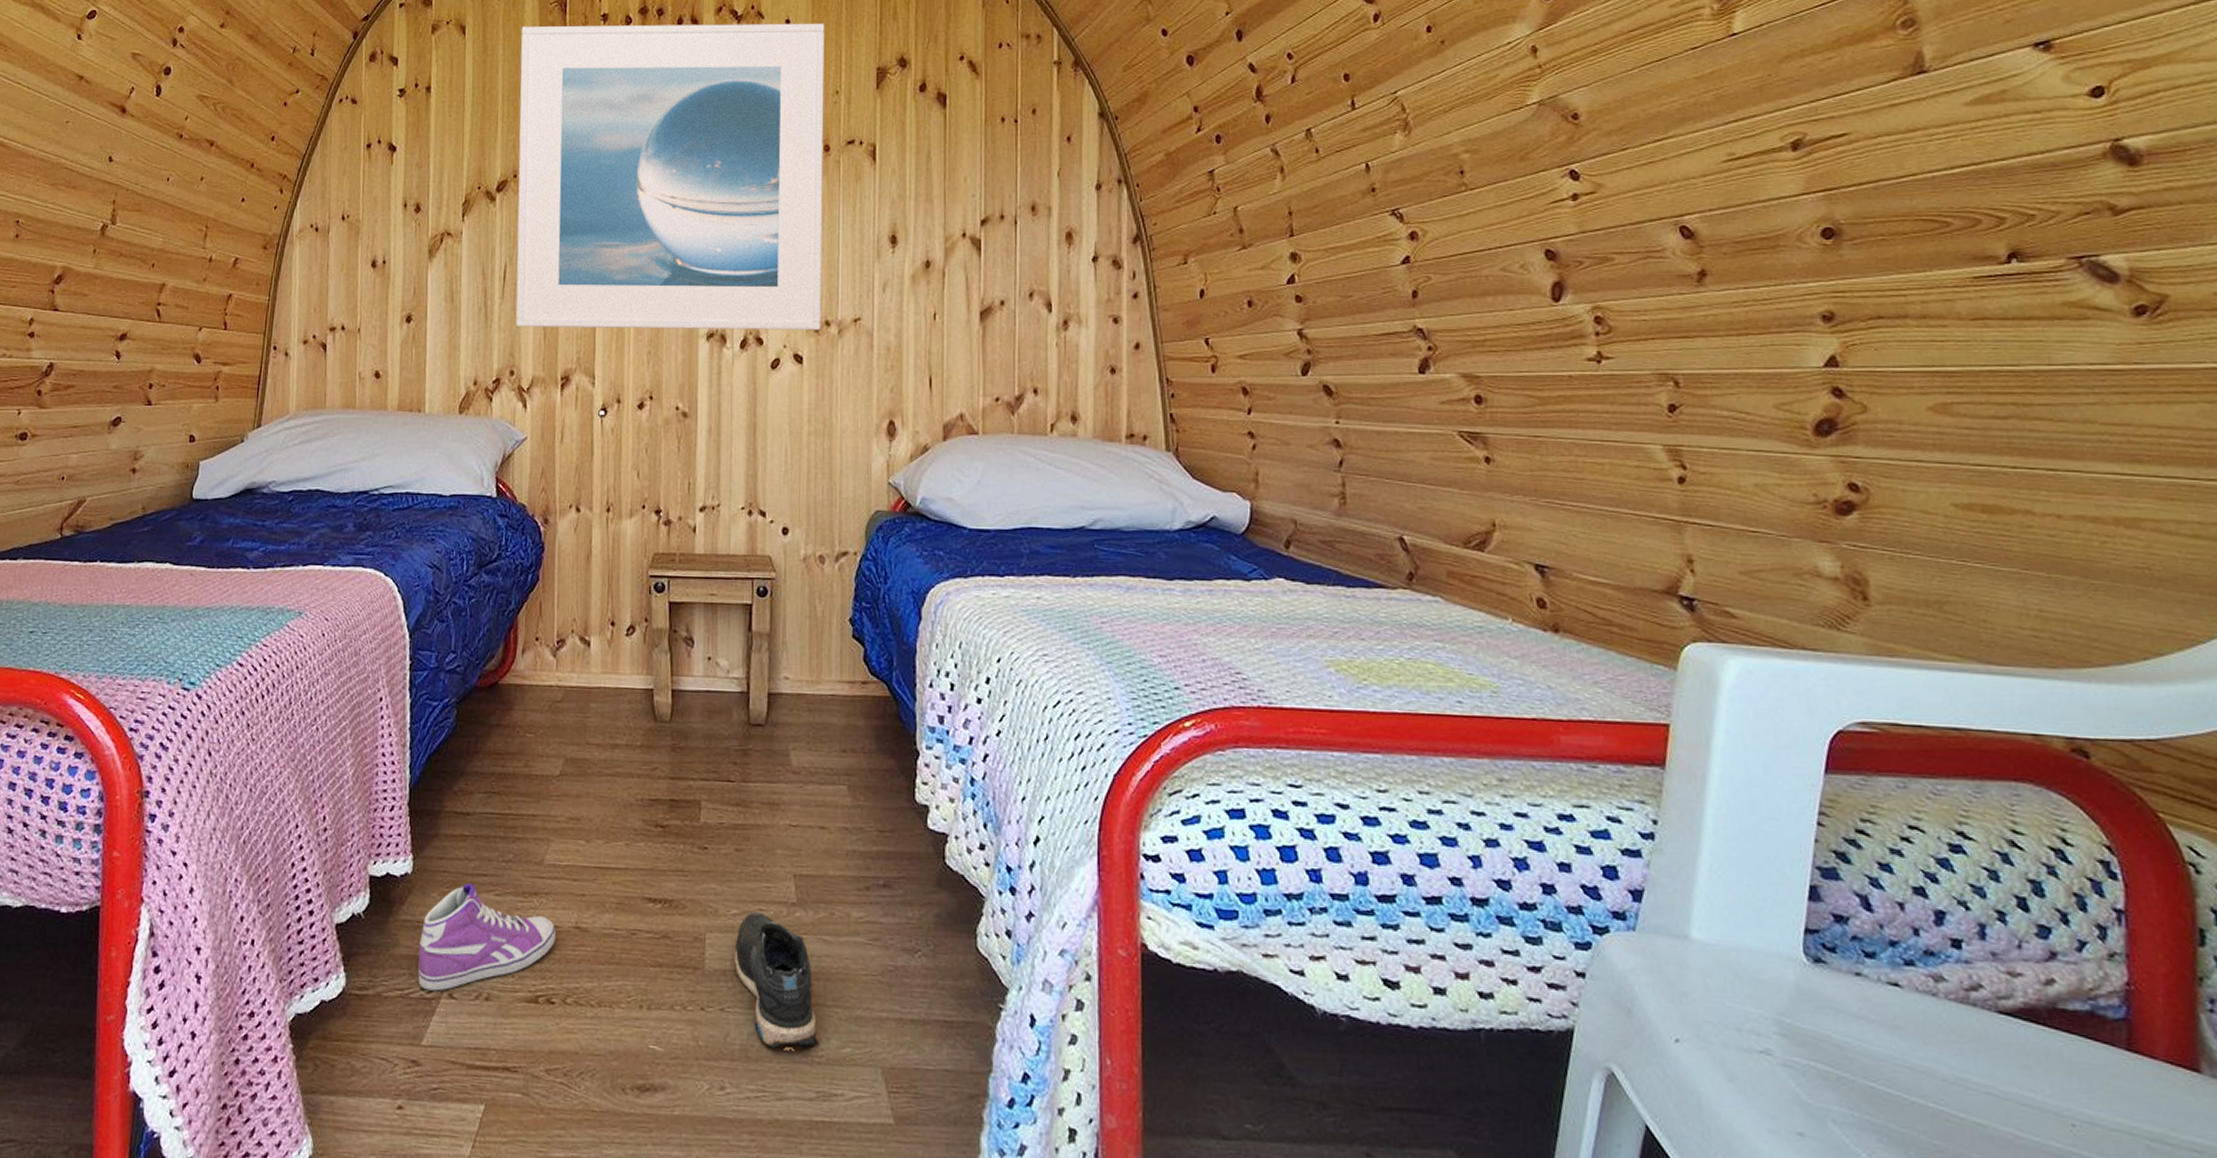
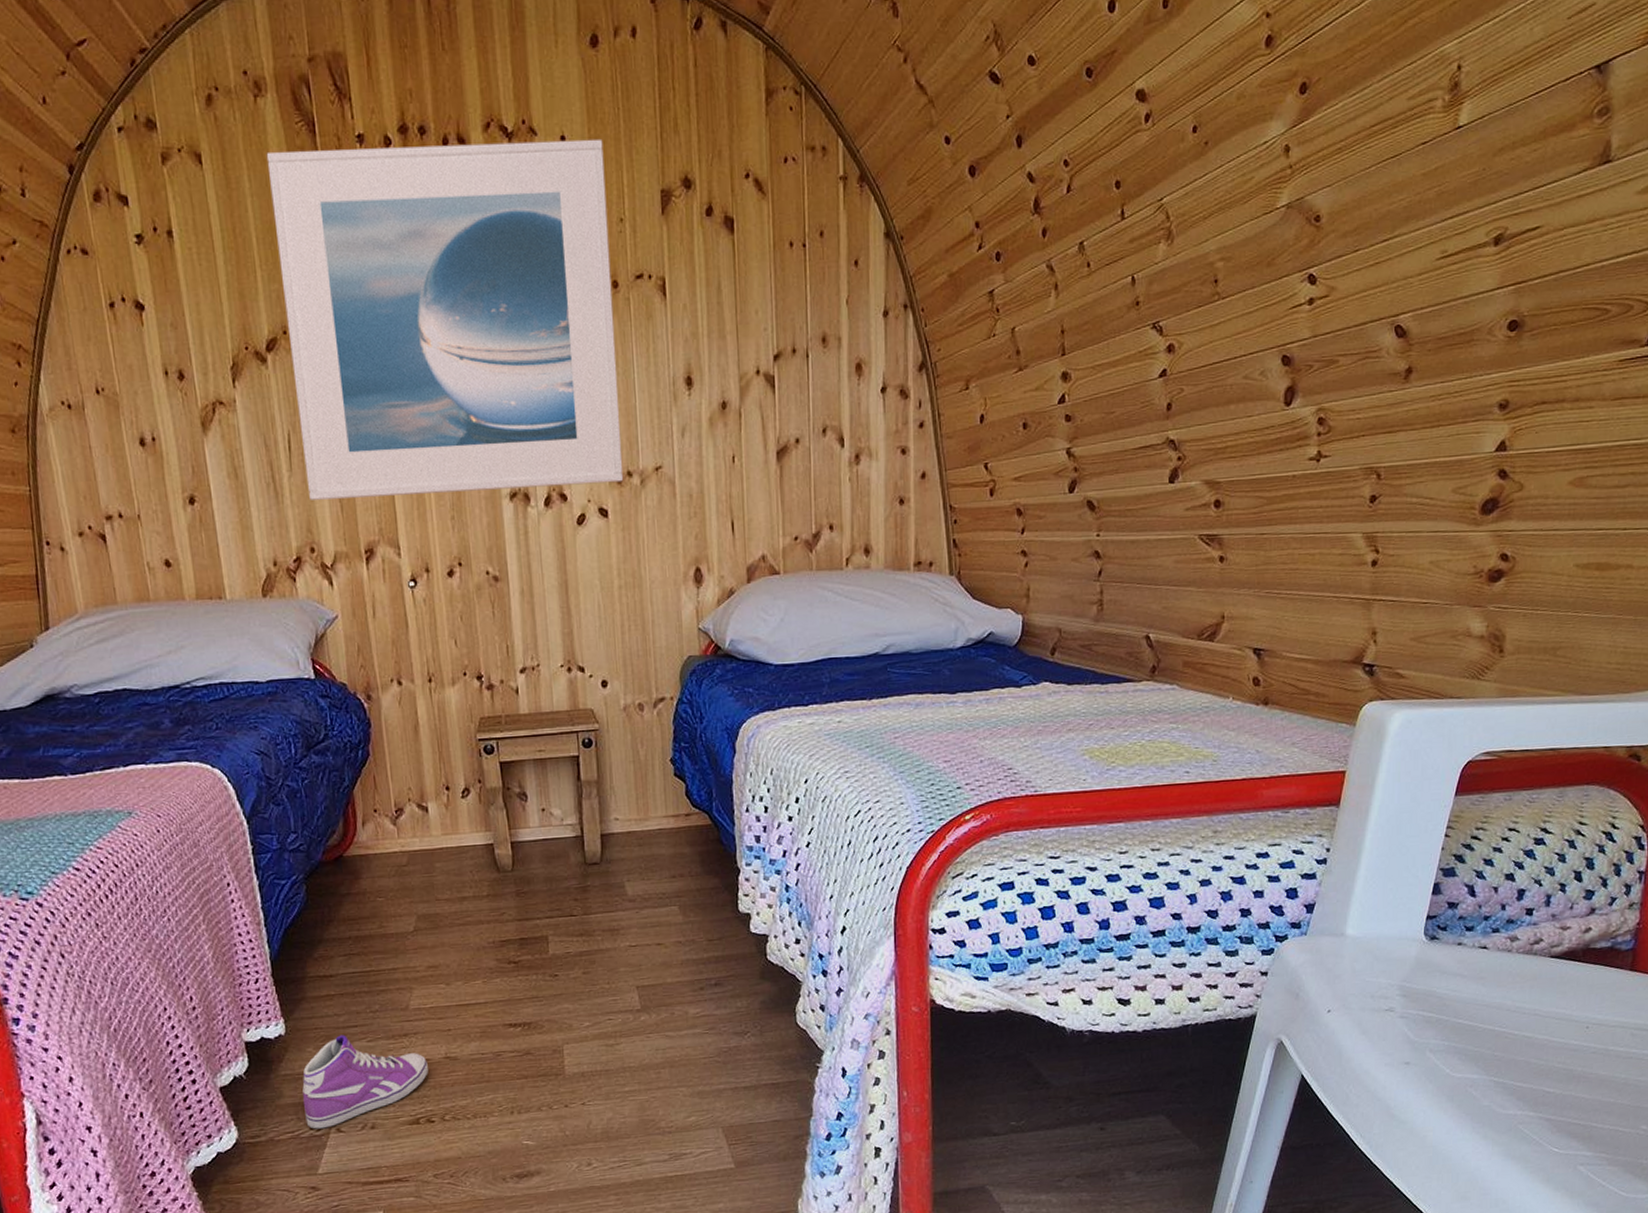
shoe: present [734,912,820,1050] -> none [589,1021,669,1128]

